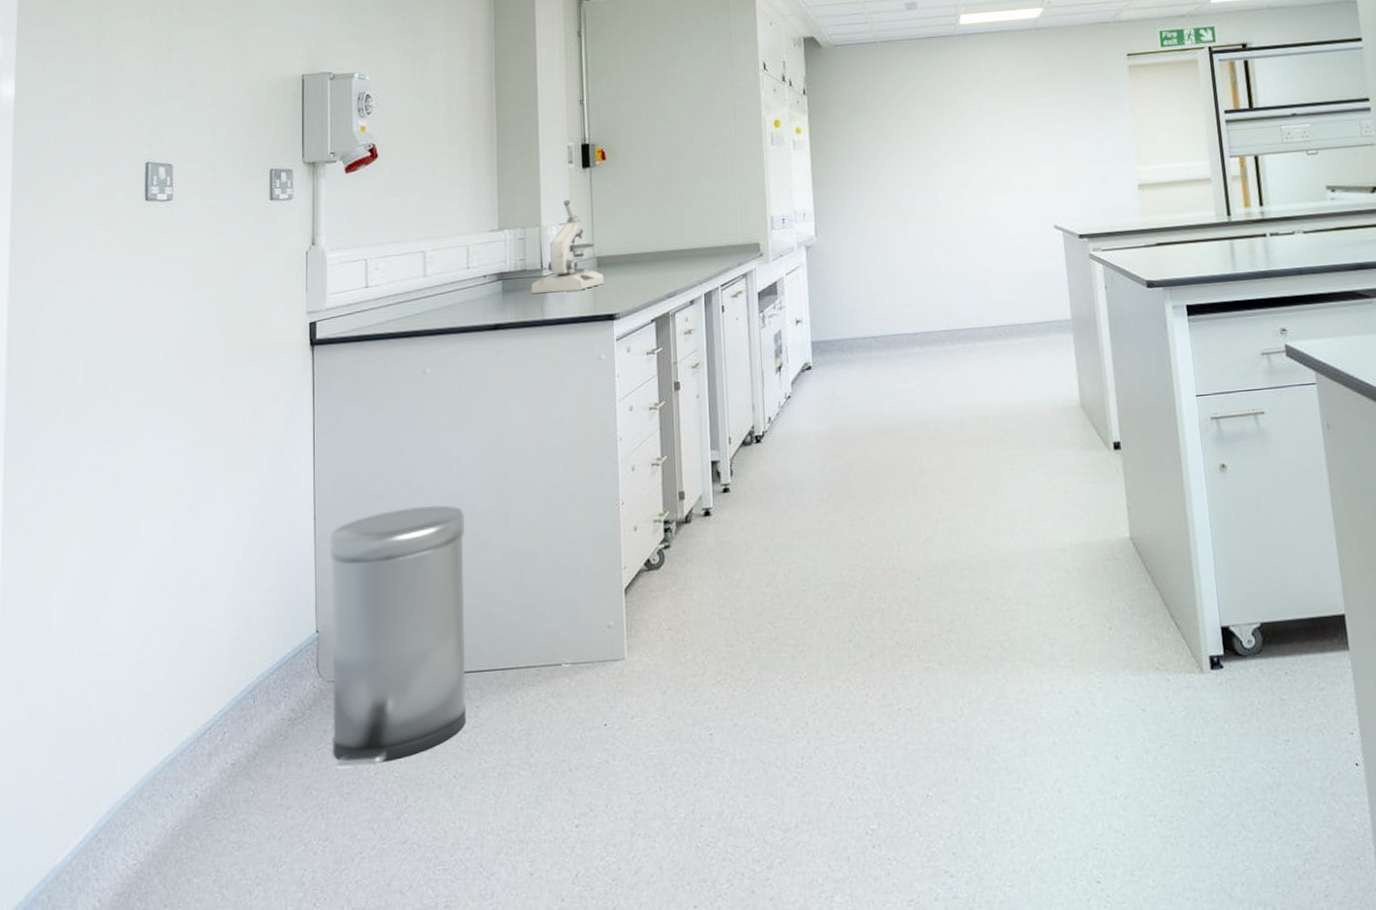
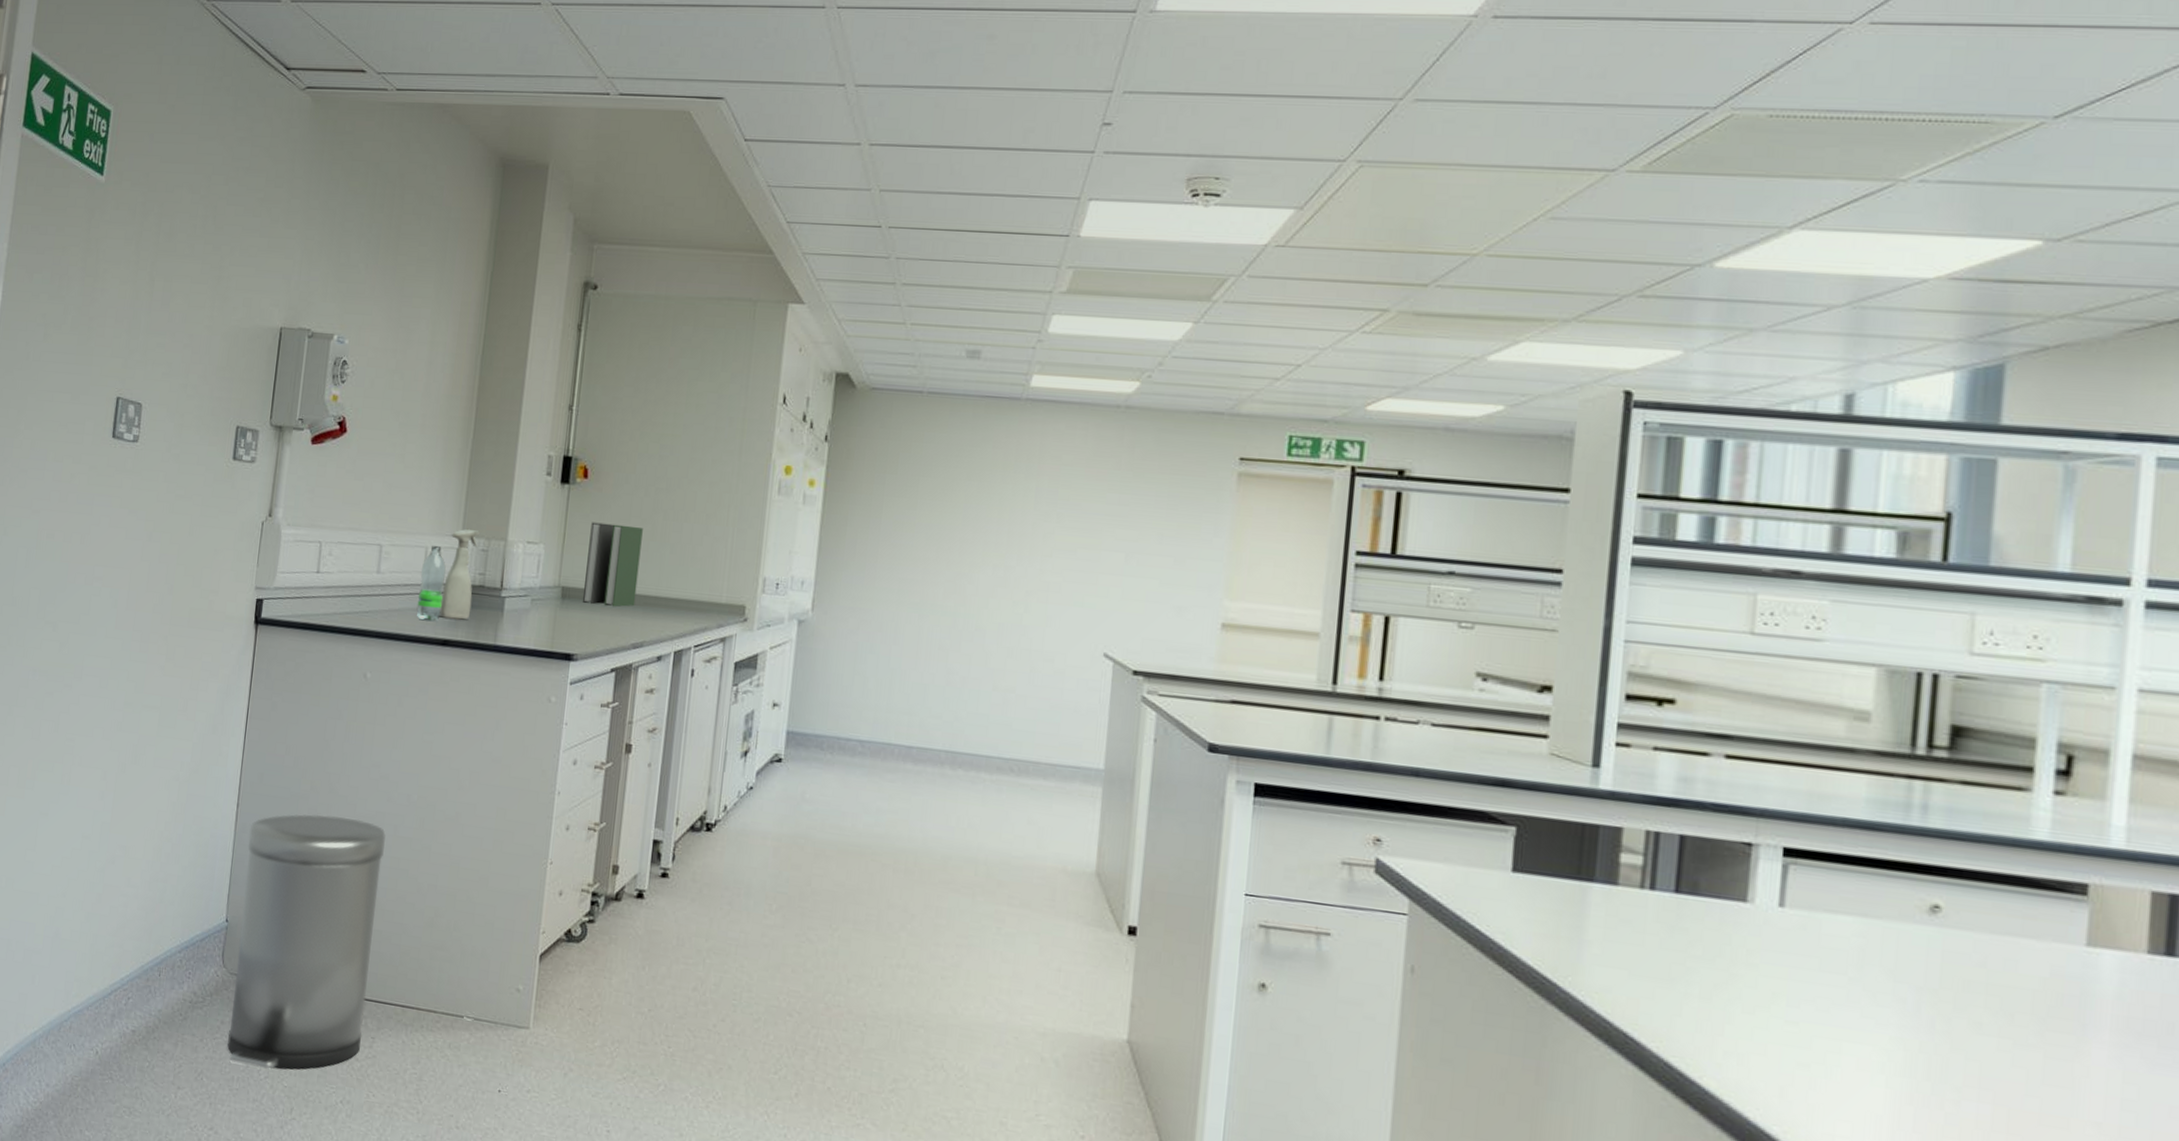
bottle: none [465,242,489,312] -> present [416,545,446,622]
spray bottle: none [487,222,517,305] -> present [439,529,480,620]
microscope: present [531,200,604,294] -> none [487,516,567,621]
binder: none [615,193,664,268] -> present [582,522,643,607]

